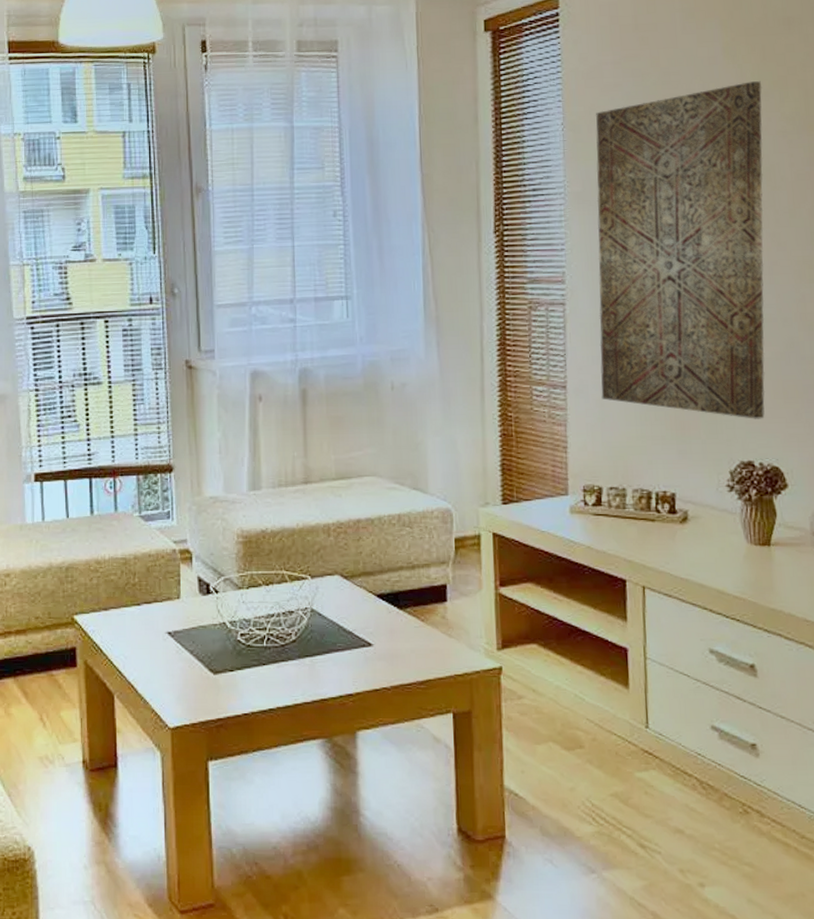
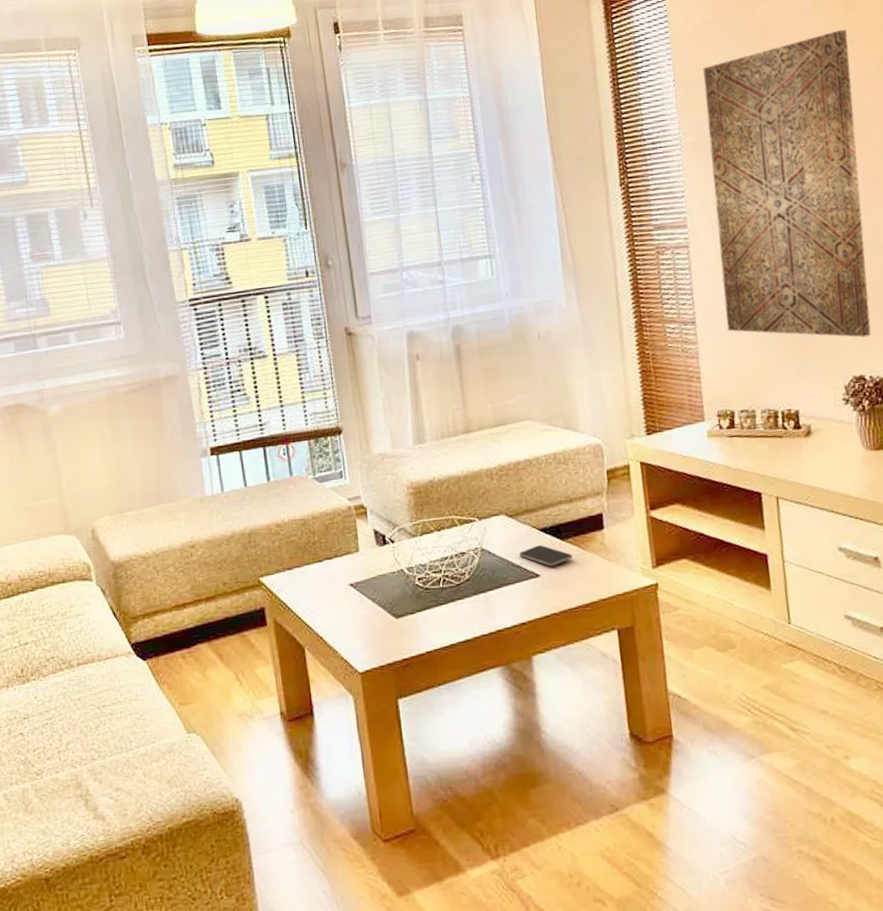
smartphone: none [352,612,410,636] -> present [519,545,573,567]

